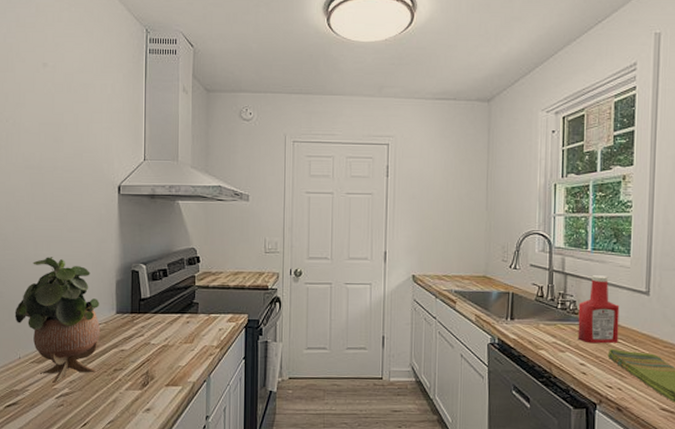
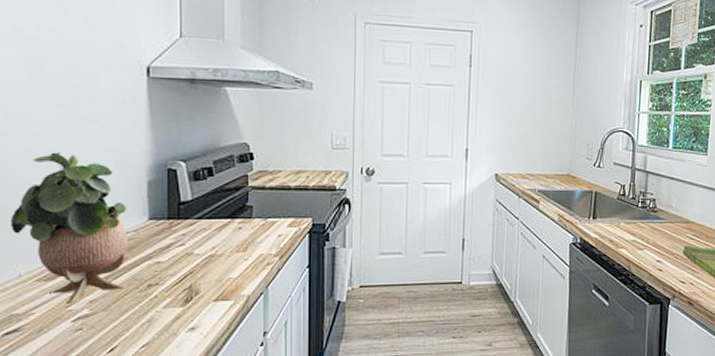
ketchup bottle: present [578,275,620,344] -> none [655,174,695,241]

